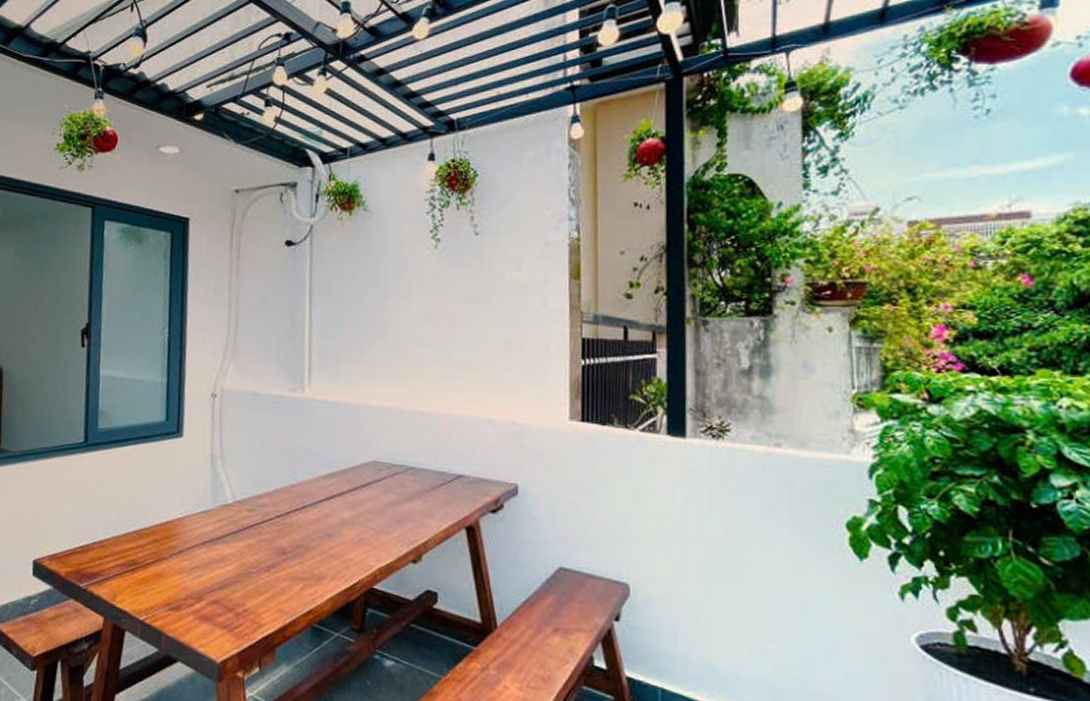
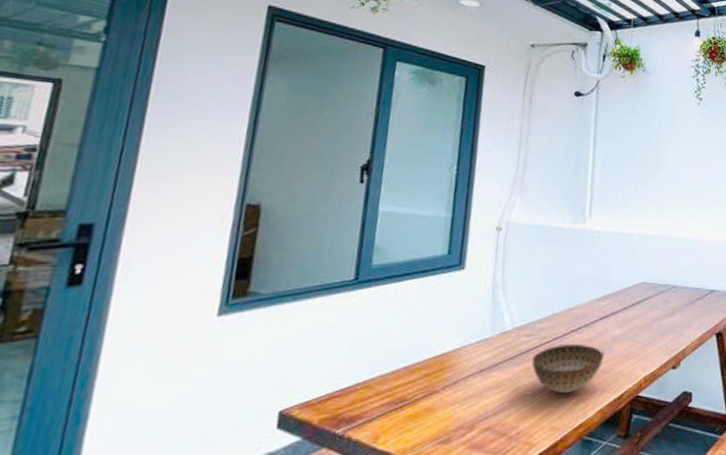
bowl: none [255,523,333,576] -> present [532,343,605,393]

